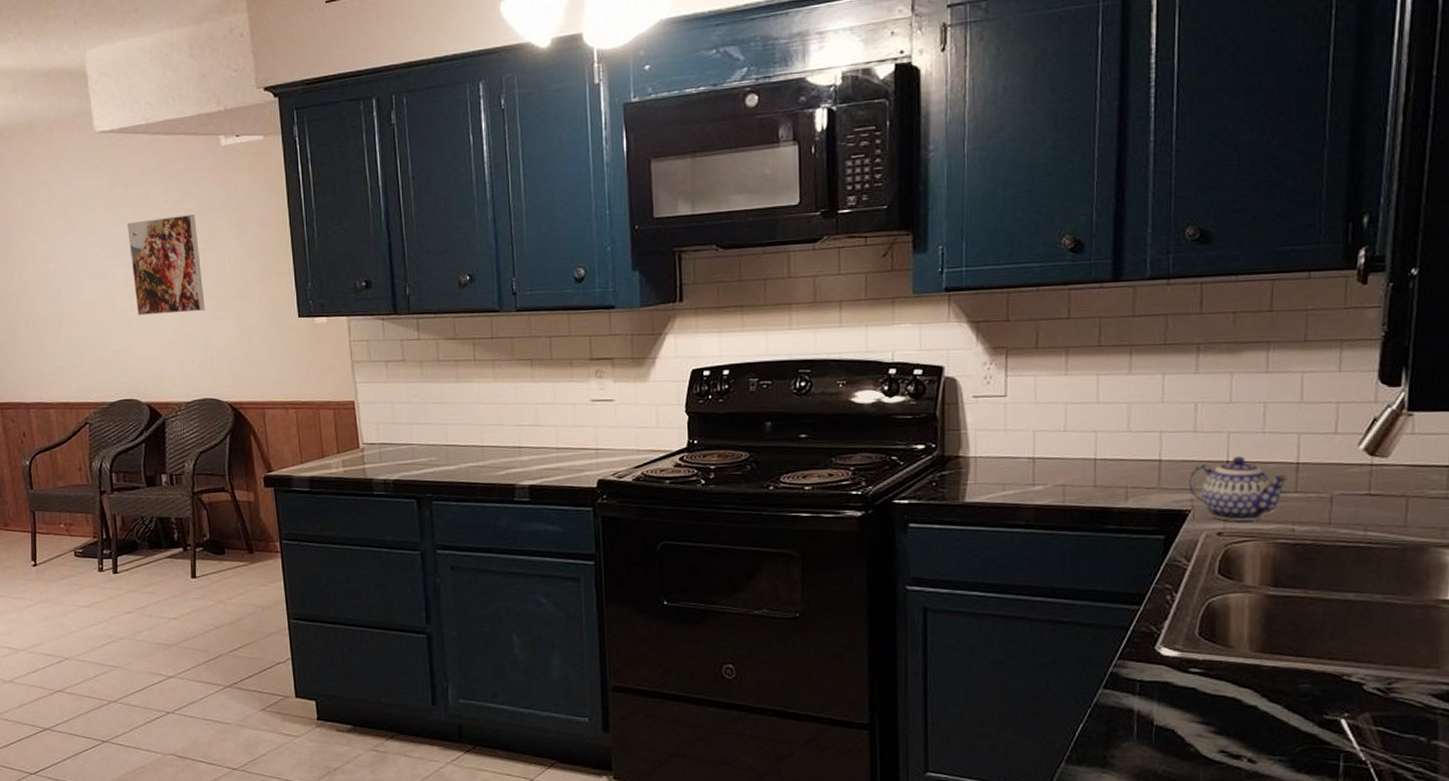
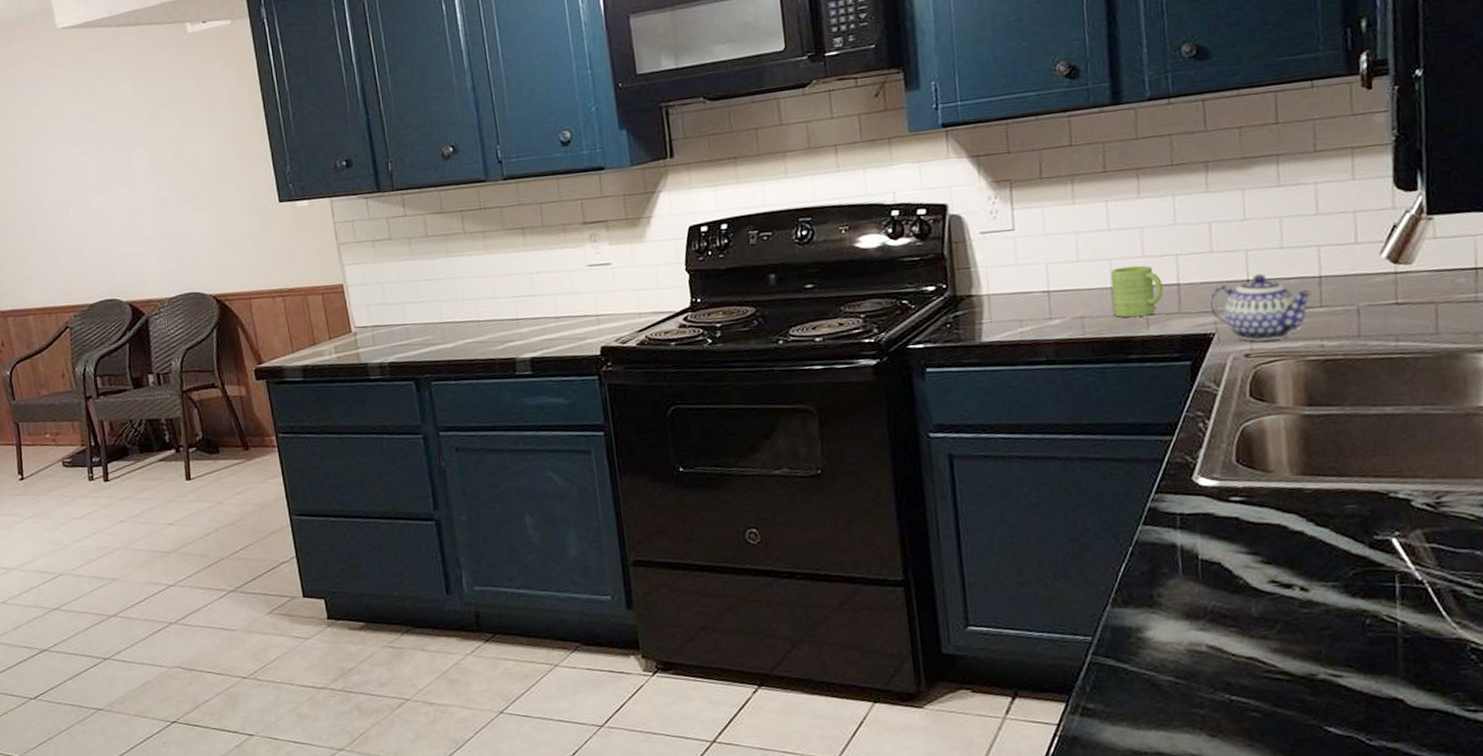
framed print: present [127,214,205,315] -> none [96,104,182,213]
mug: none [1094,439,1145,489] -> present [1110,265,1164,318]

